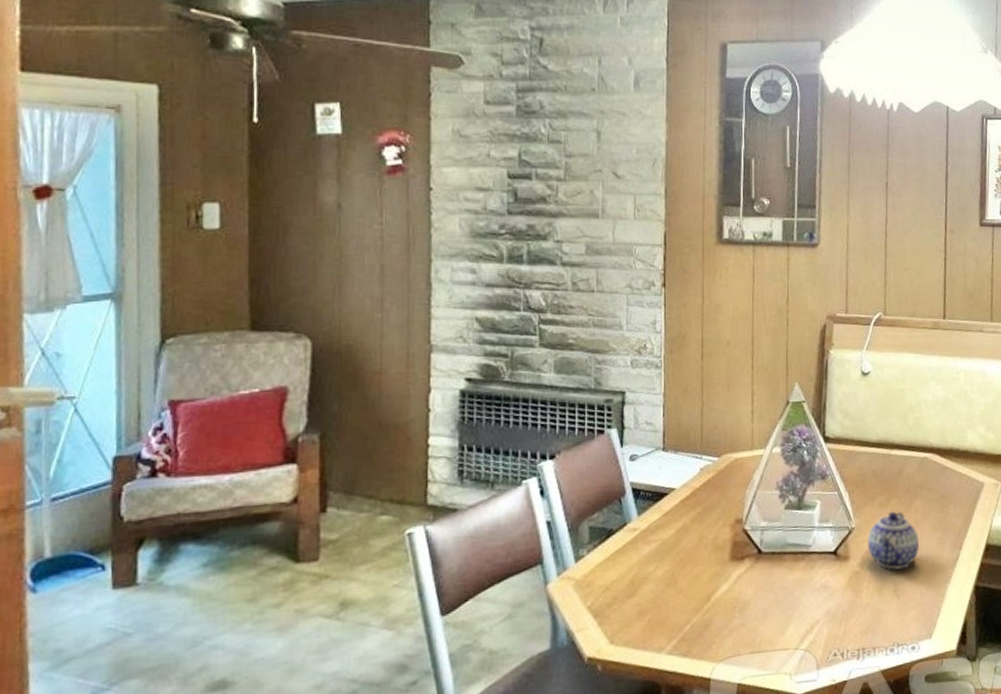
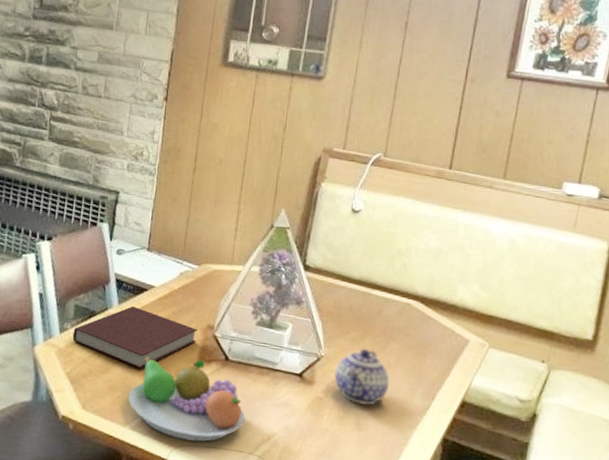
notebook: none [590,514,727,584] -> present [72,306,198,369]
fruit bowl: none [660,558,786,652] -> present [128,356,245,442]

